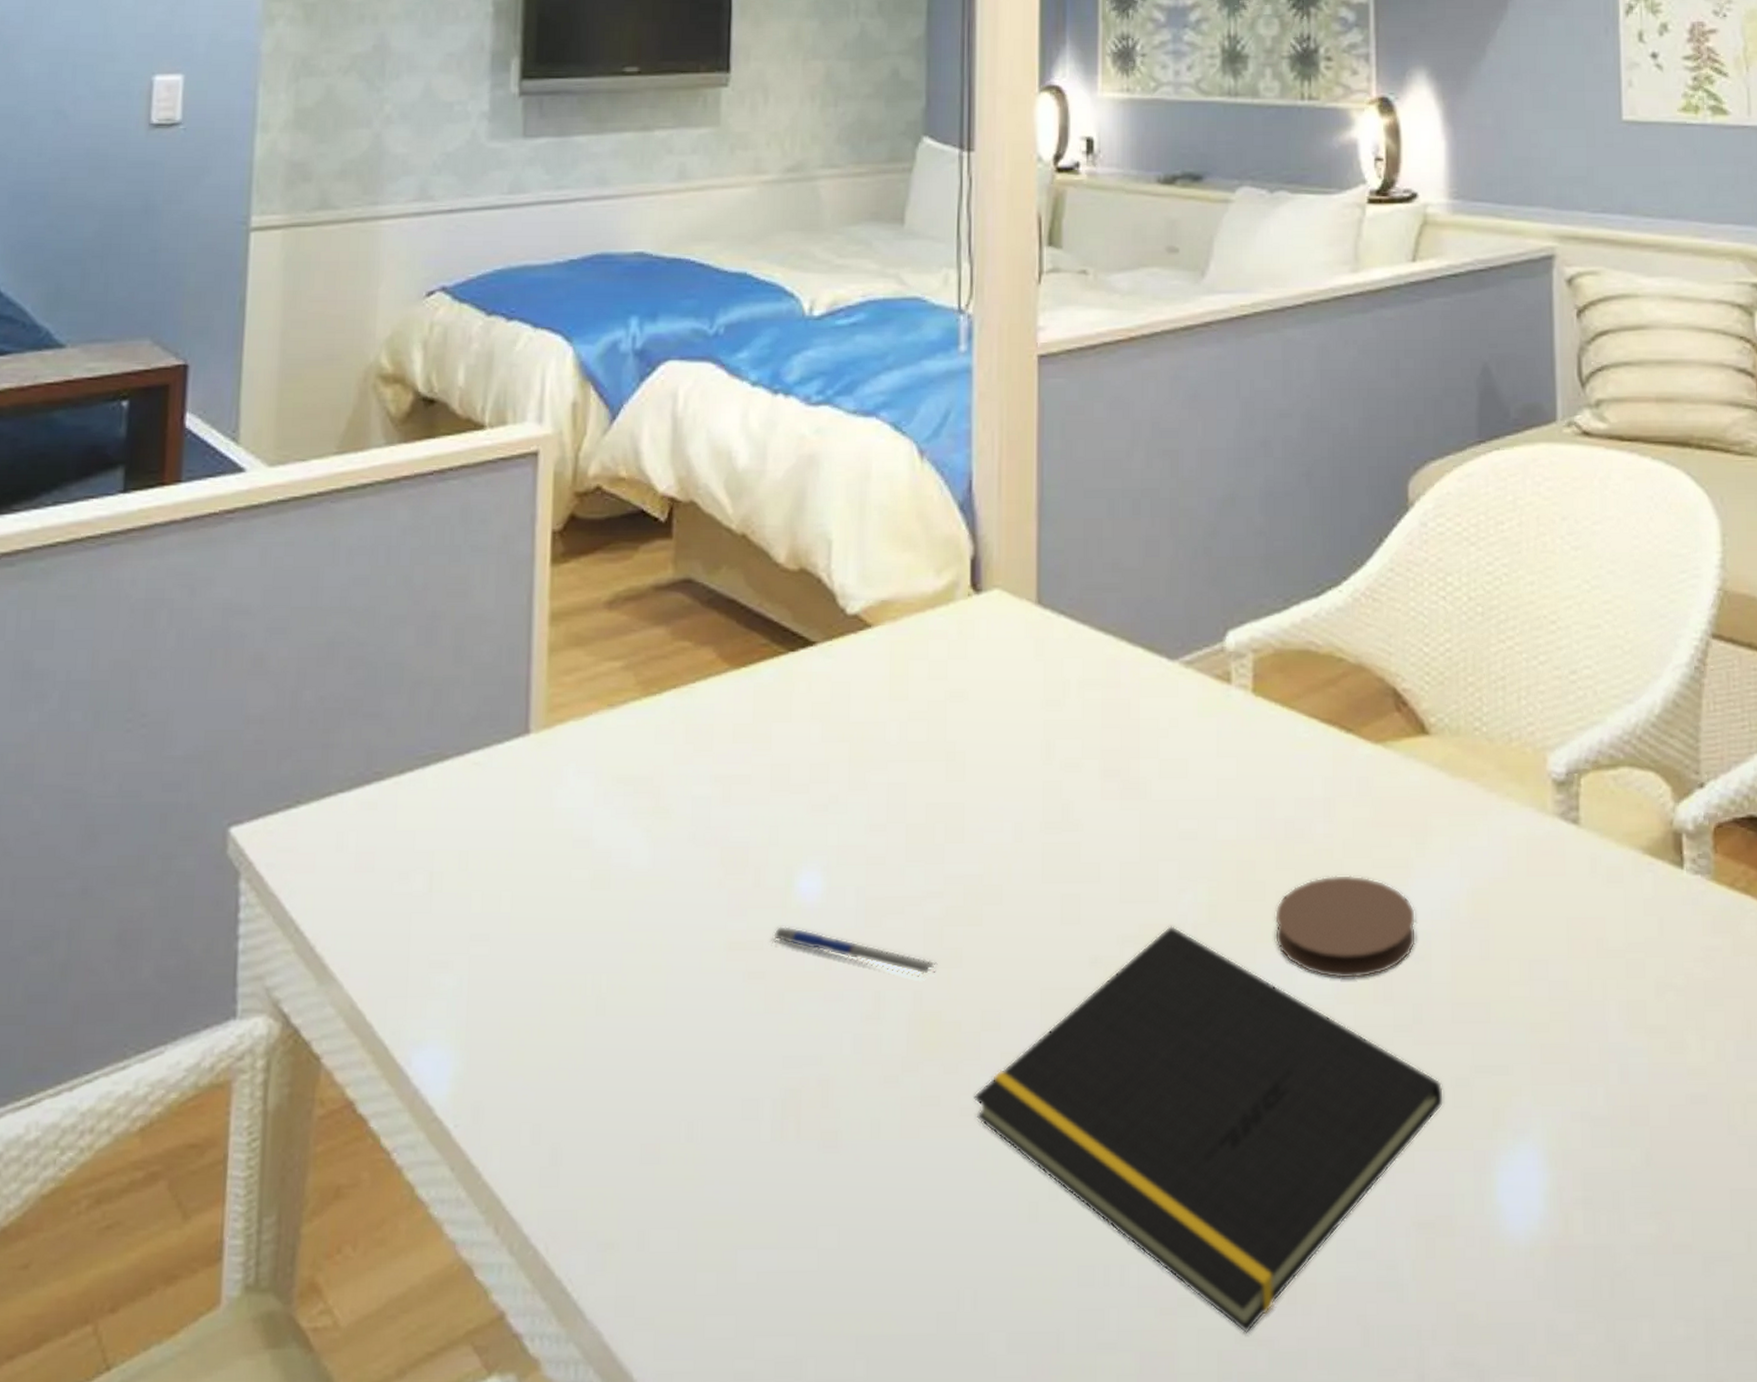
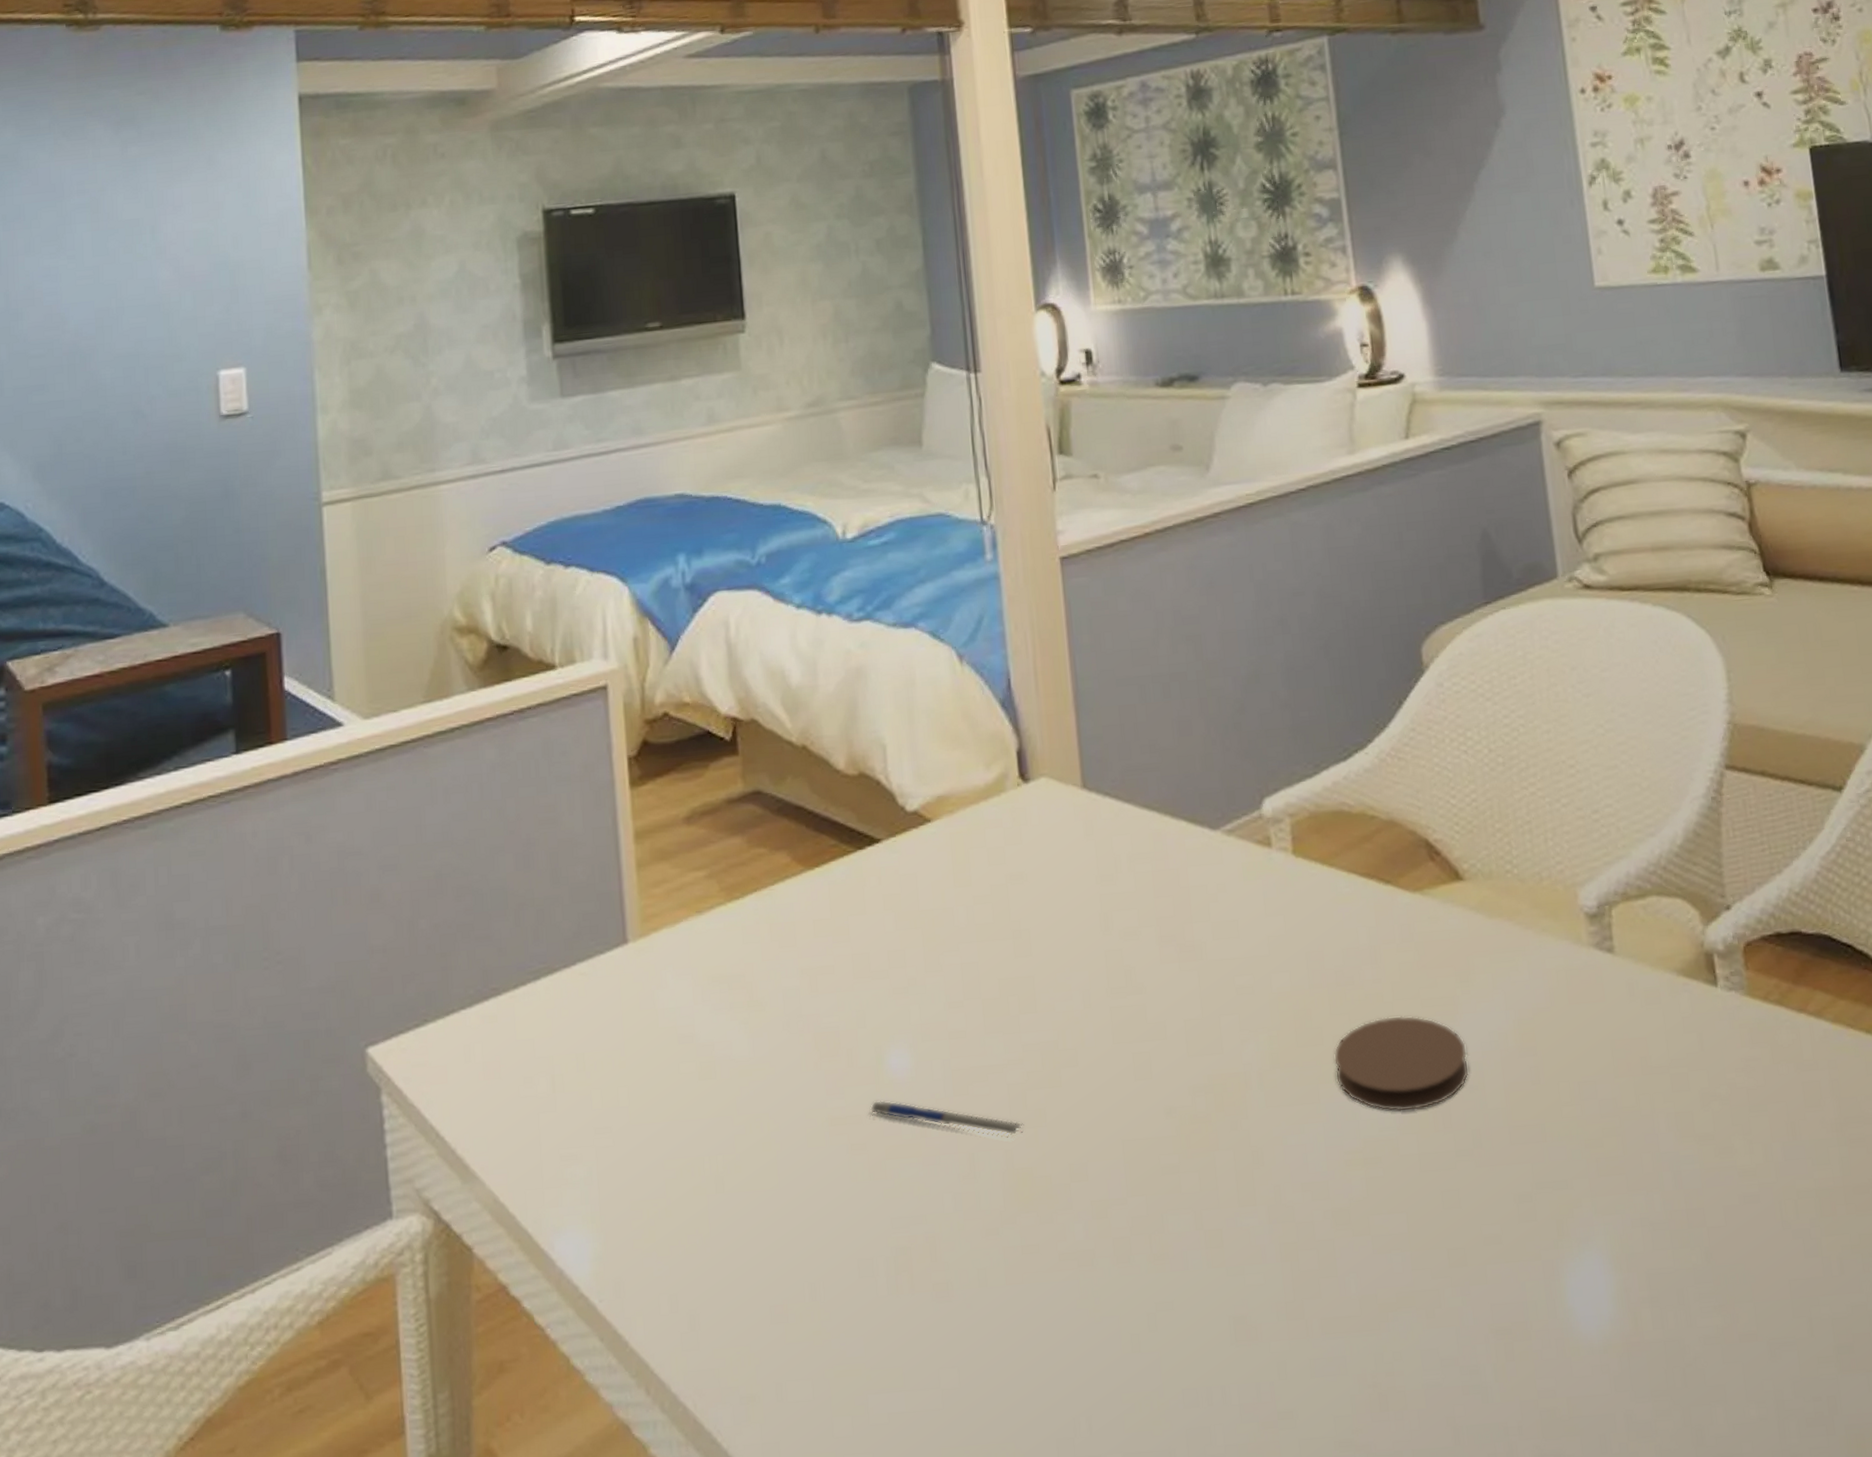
notepad: present [974,926,1444,1333] -> none [1070,1074,1510,1440]

